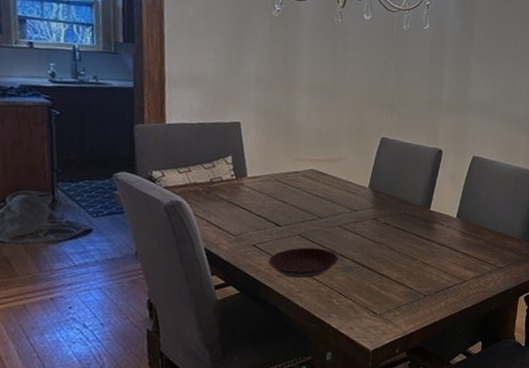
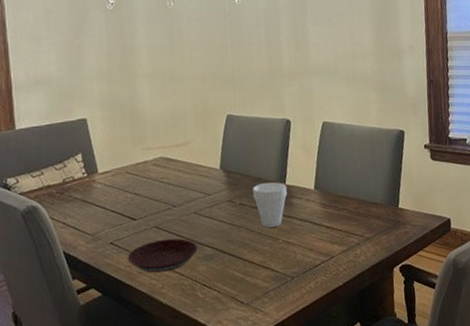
cup: none [398,206,431,248] -> present [253,182,288,228]

